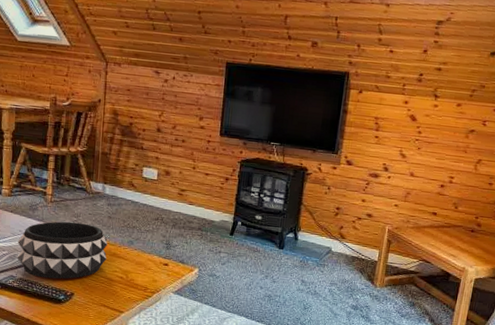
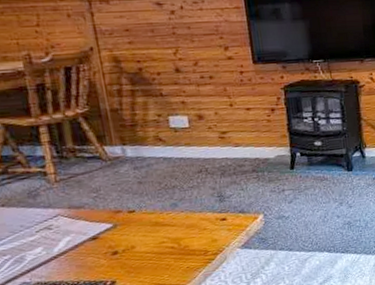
decorative bowl: present [17,221,108,279] -> none [21,196,148,275]

